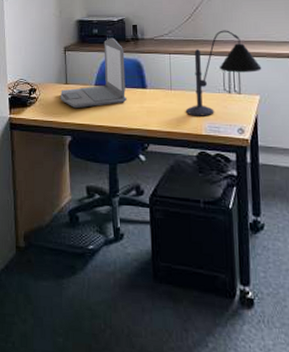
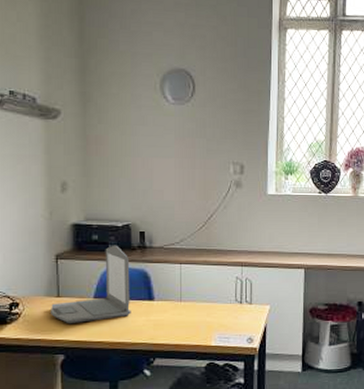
desk lamp: present [186,30,262,116] -> none [196,240,273,328]

